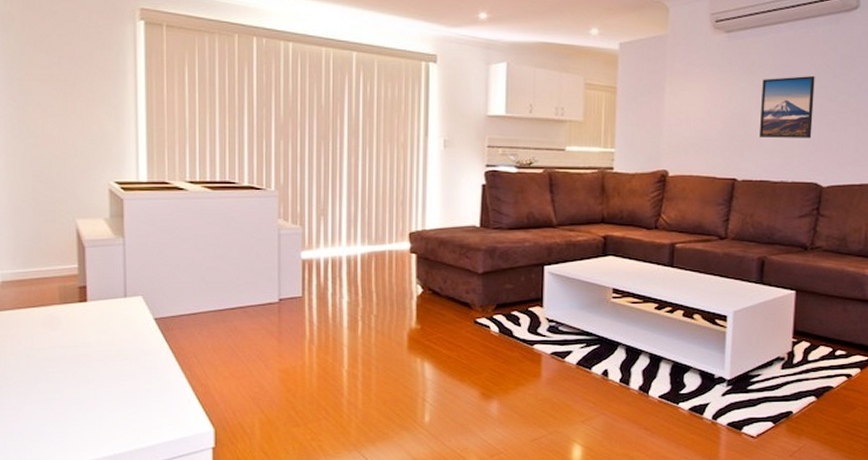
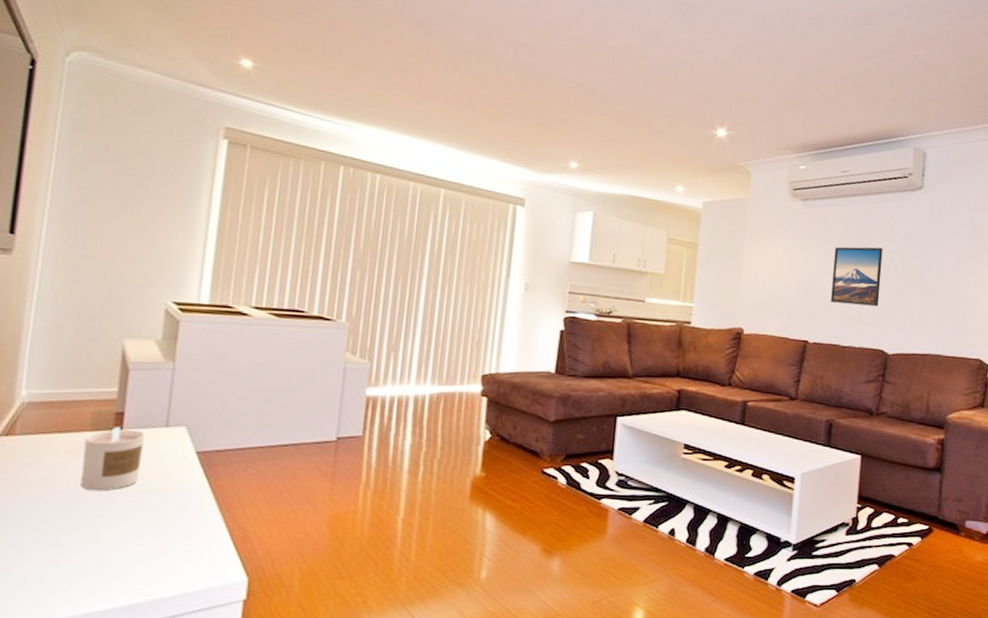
candle: none [56,299,108,358] -> present [80,427,145,492]

